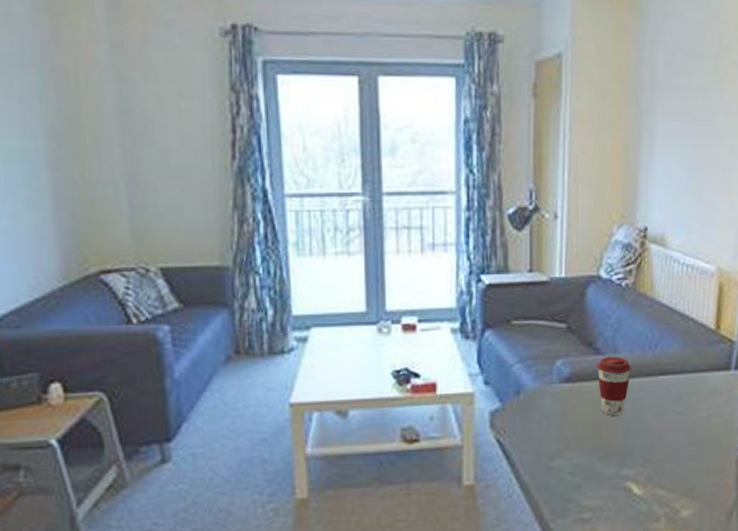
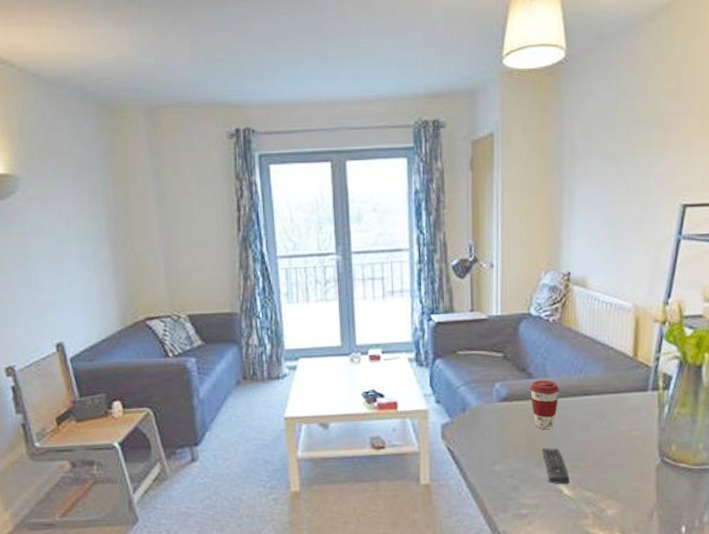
remote control: none [609,437,640,482] -> present [542,447,570,485]

